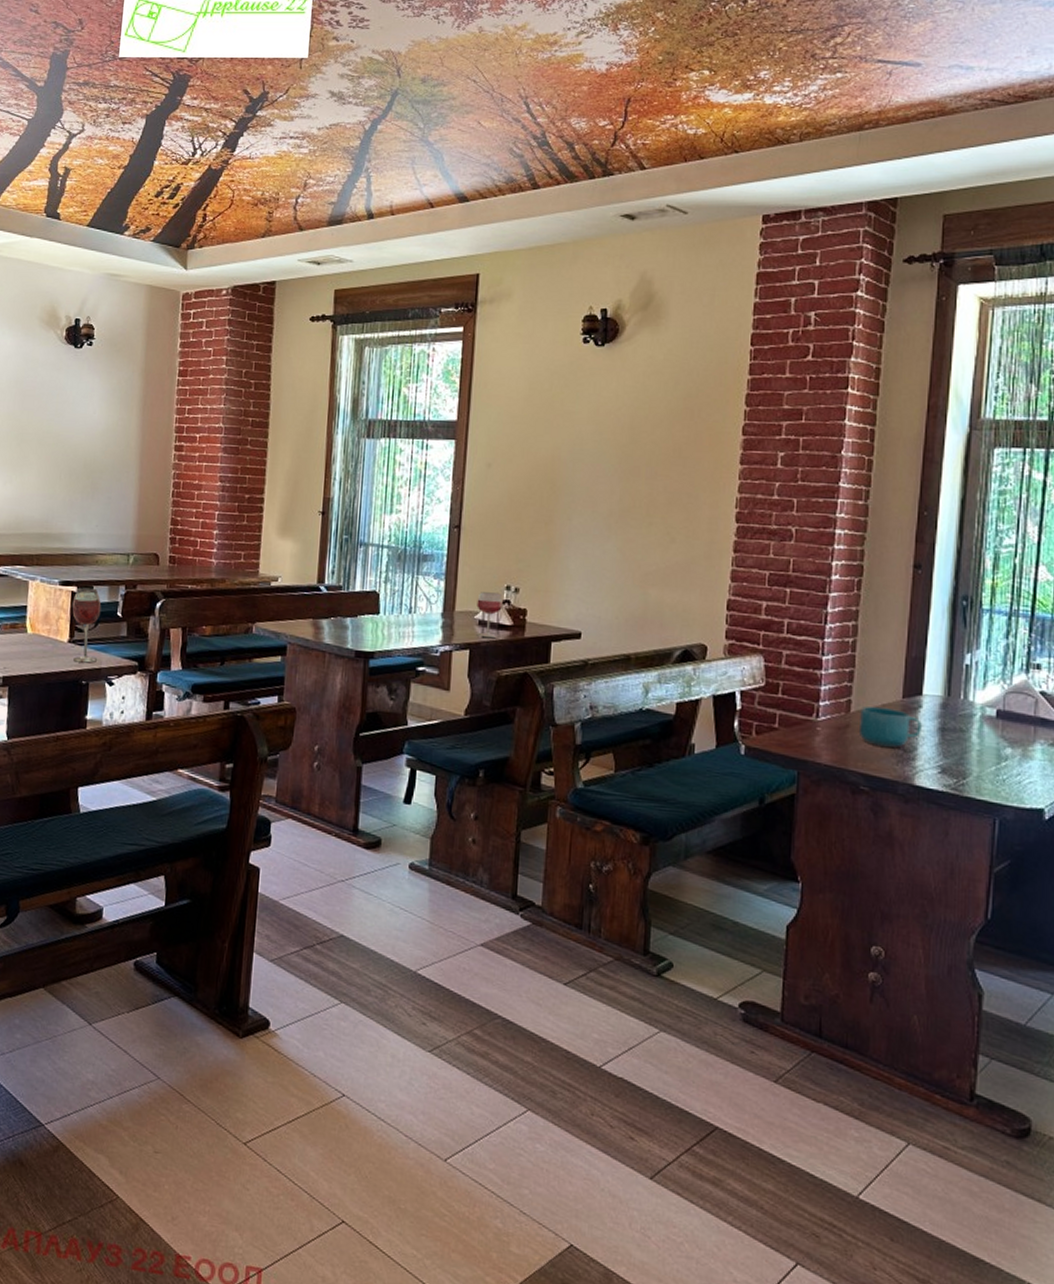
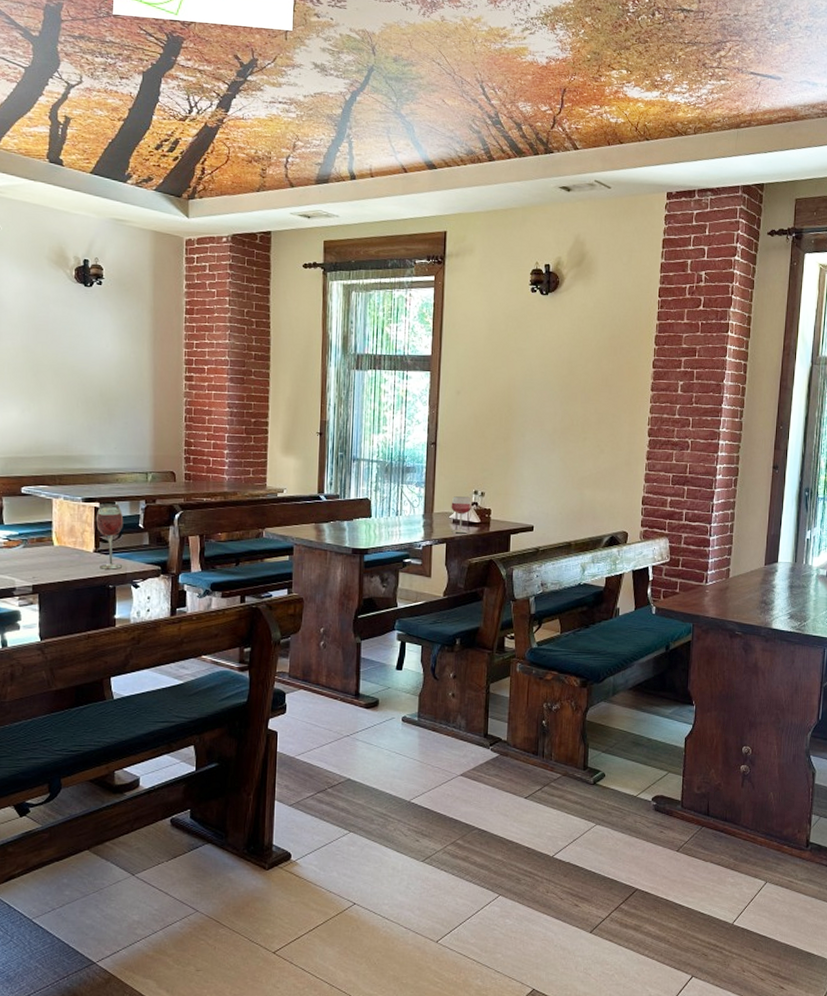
cup: present [858,705,922,748] -> none [734,572,777,603]

